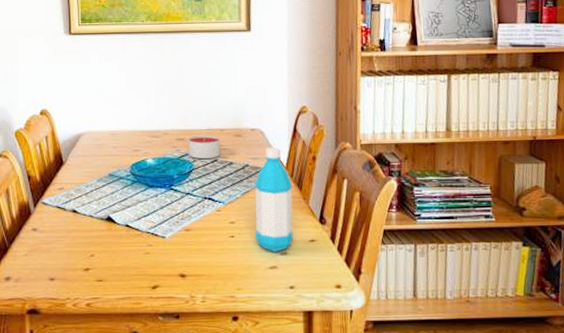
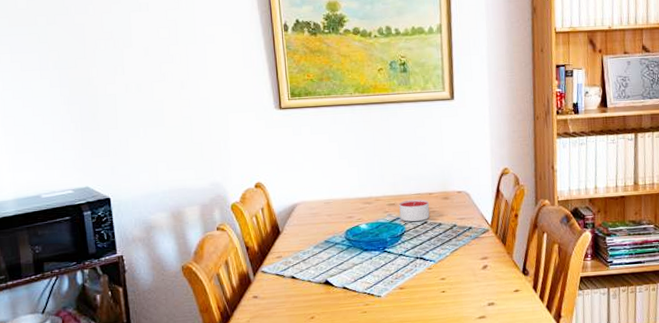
water bottle: present [254,147,293,252] -> none [462,207,500,303]

